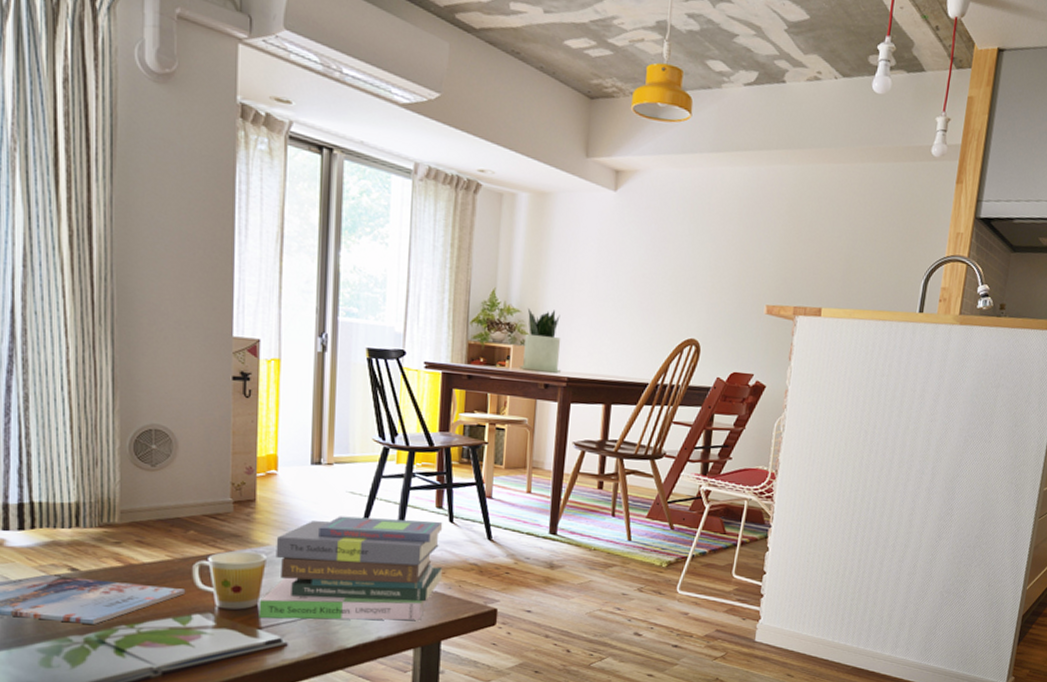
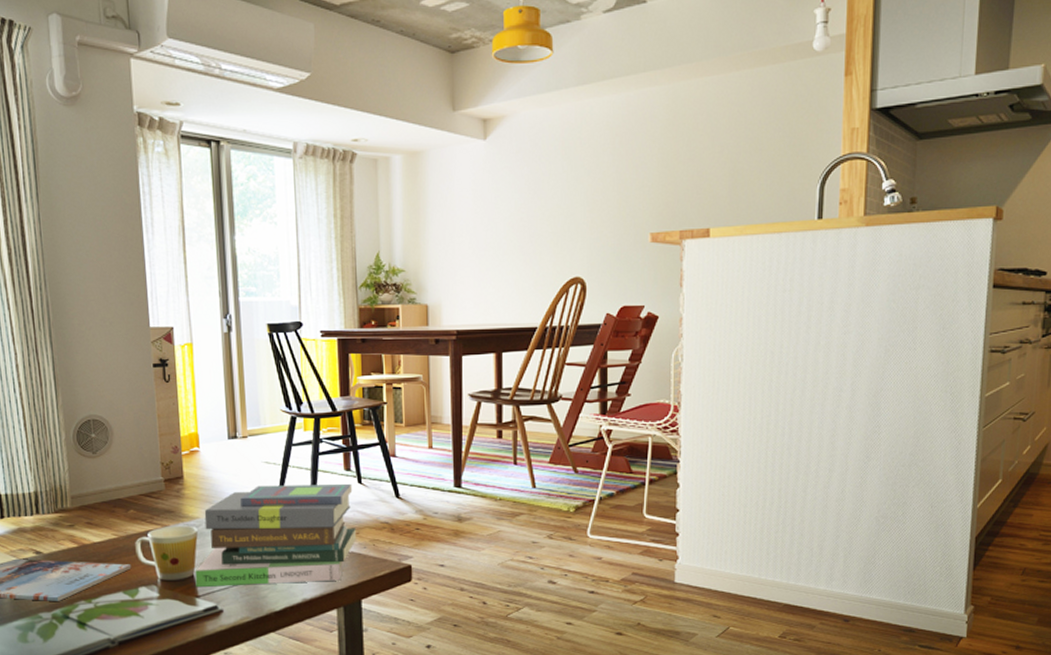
planter: present [519,309,562,374] -> none [409,265,450,329]

